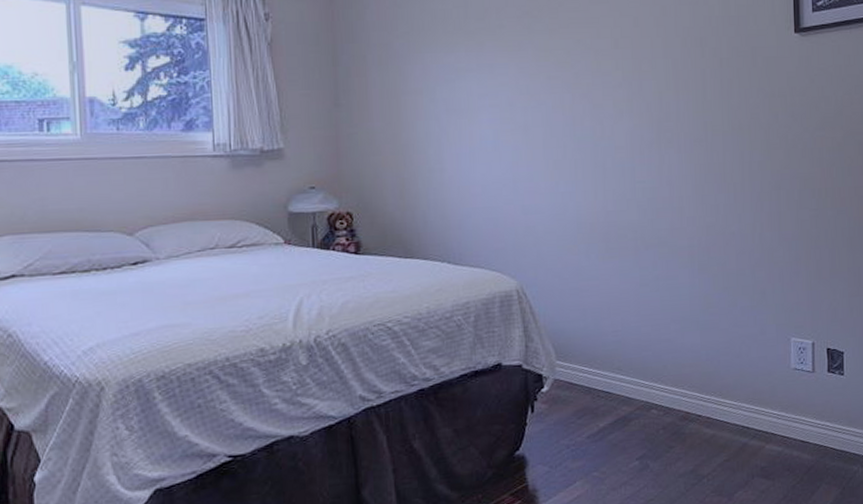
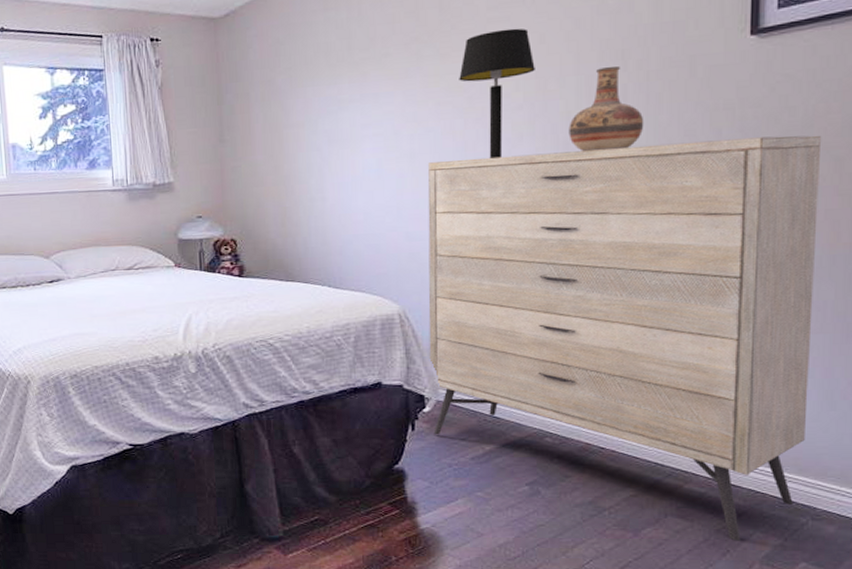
dresser: none [541,122,853,495] -> present [428,135,822,541]
table lamp: none [566,10,631,133] -> present [459,28,535,159]
vase: none [660,53,720,130] -> present [569,67,644,152]

